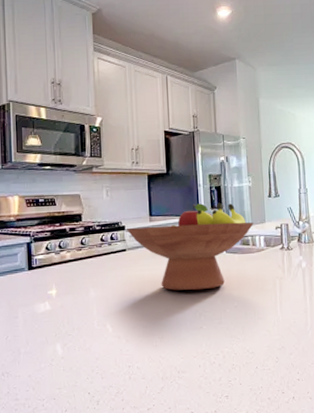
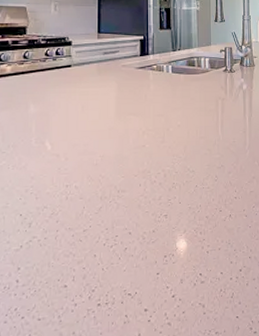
fruit bowl: present [127,203,254,291] -> none [73,24,200,109]

